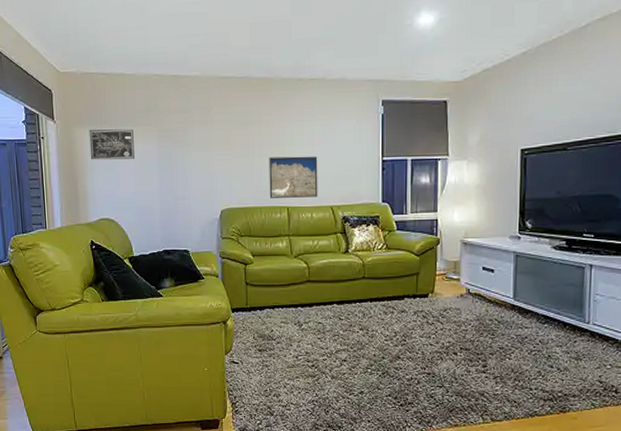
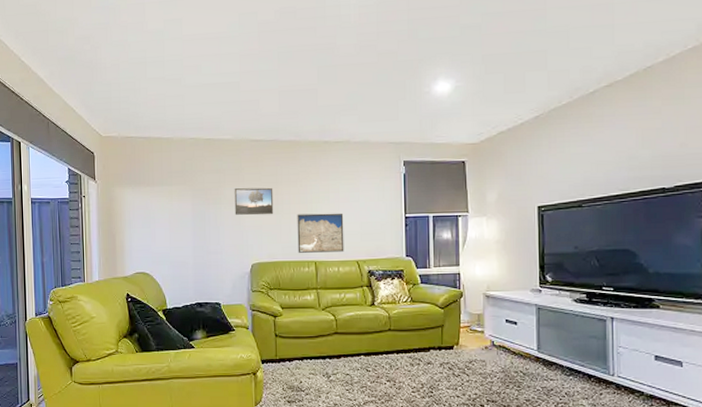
wall art: present [89,129,134,160] -> none [127,188,170,217]
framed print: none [202,128,244,158] -> present [234,187,274,215]

